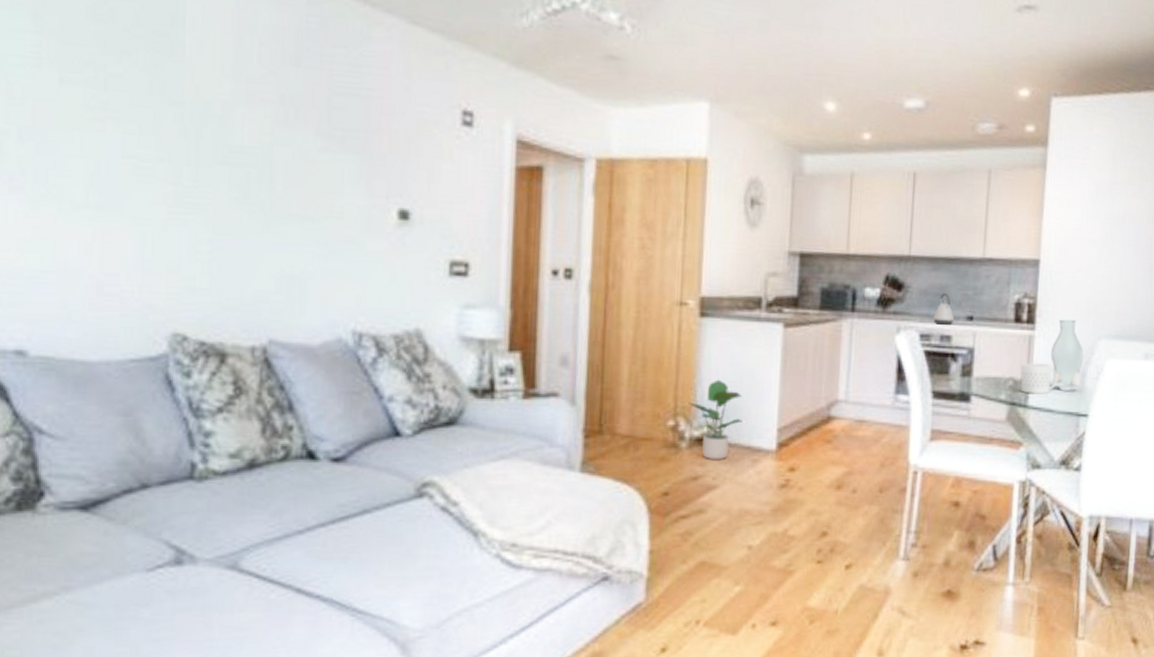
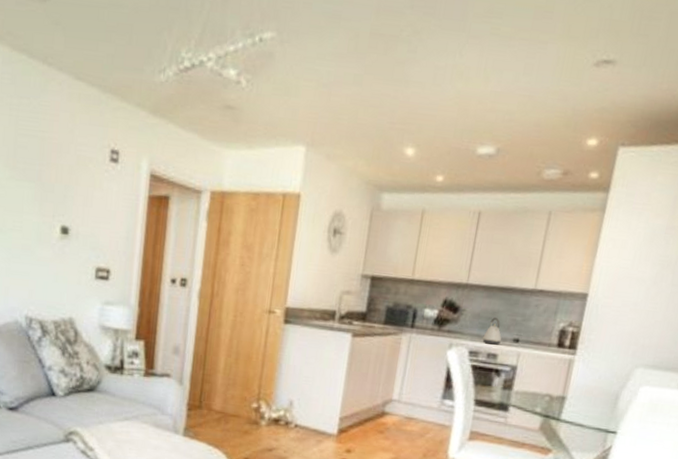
potted plant: present [687,379,742,461] -> none [269,374,313,438]
mug: present [1020,362,1057,394] -> none [555,382,592,411]
vase: present [1050,319,1084,391] -> none [587,347,621,411]

